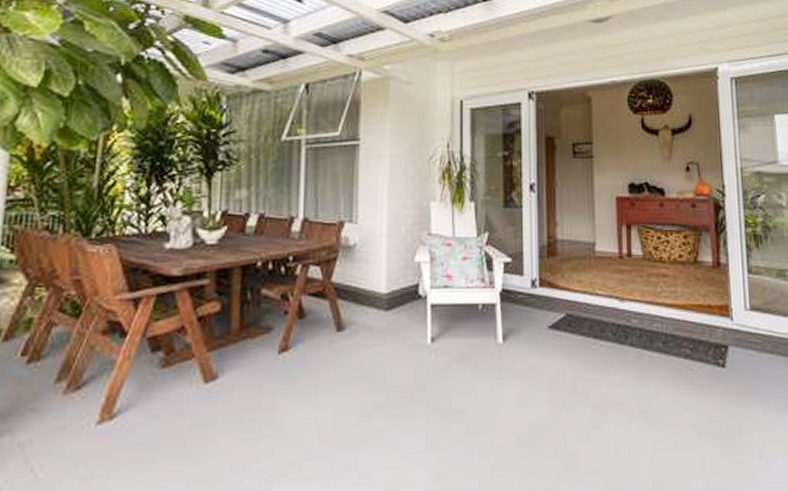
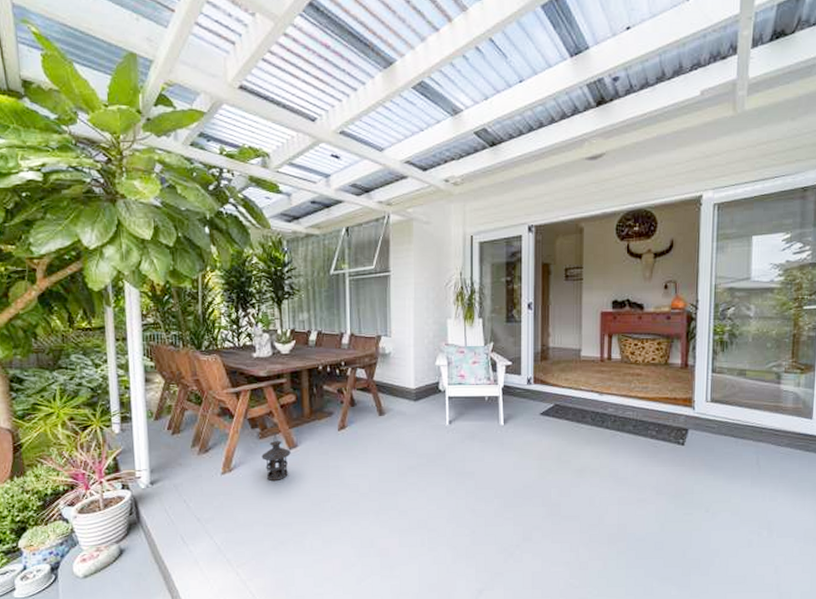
lantern: none [162,358,207,432] -> present [261,433,291,481]

